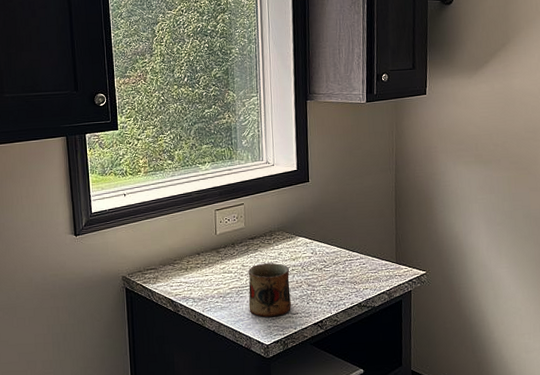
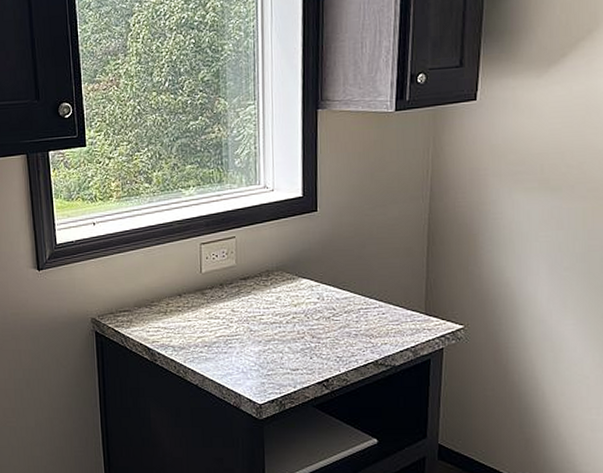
mug: present [248,262,291,318] -> none [238,308,290,373]

